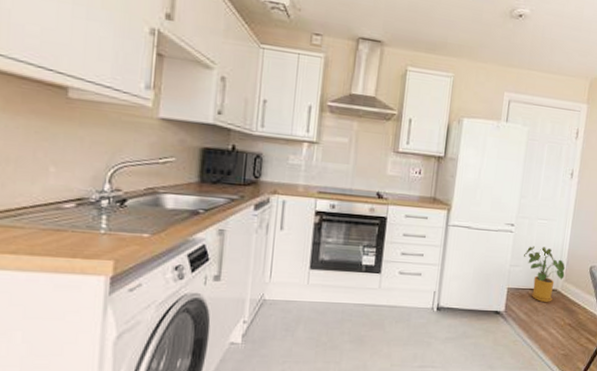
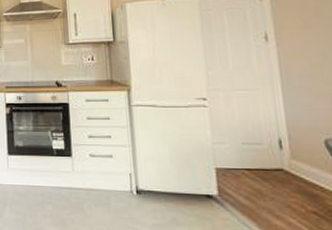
house plant: present [524,246,566,302] -> none [227,120,290,184]

